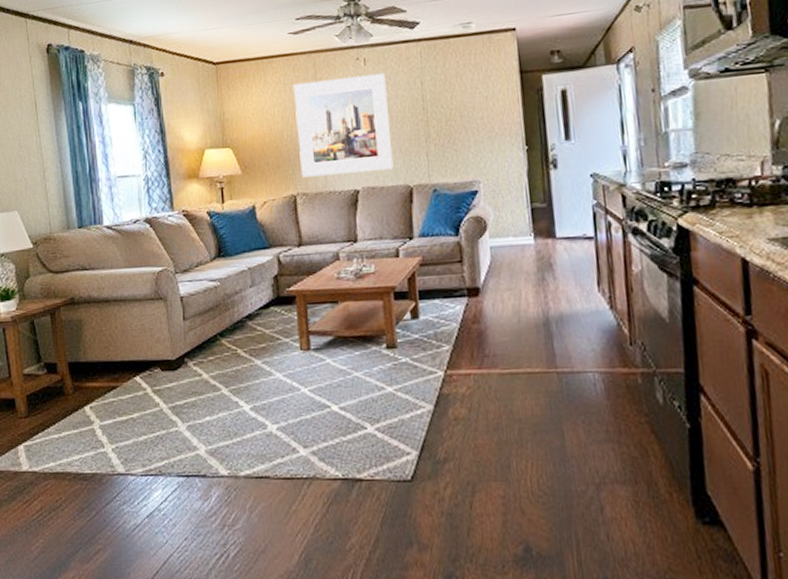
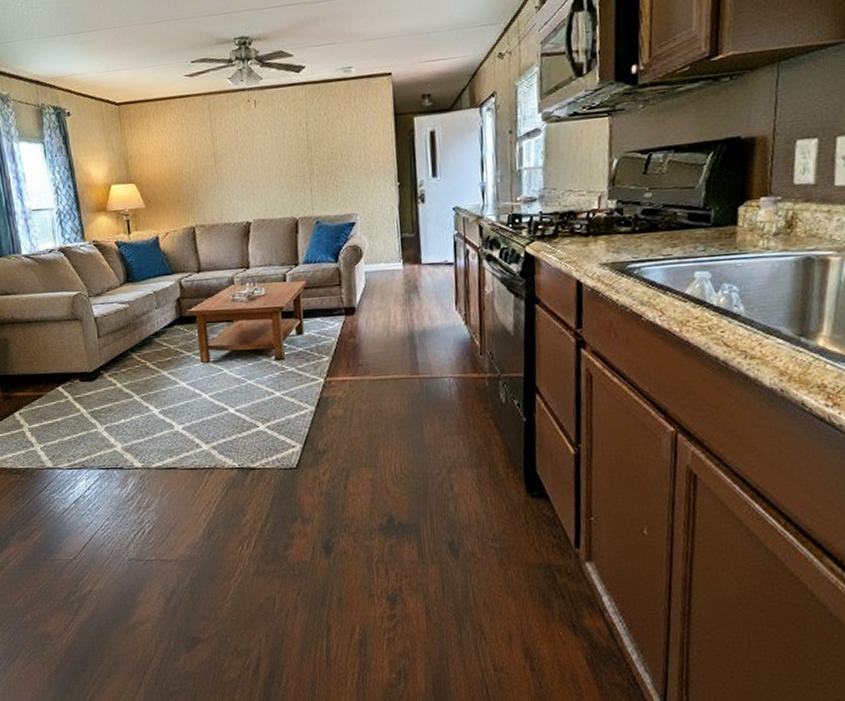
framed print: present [293,73,394,178] -> none [190,115,282,211]

